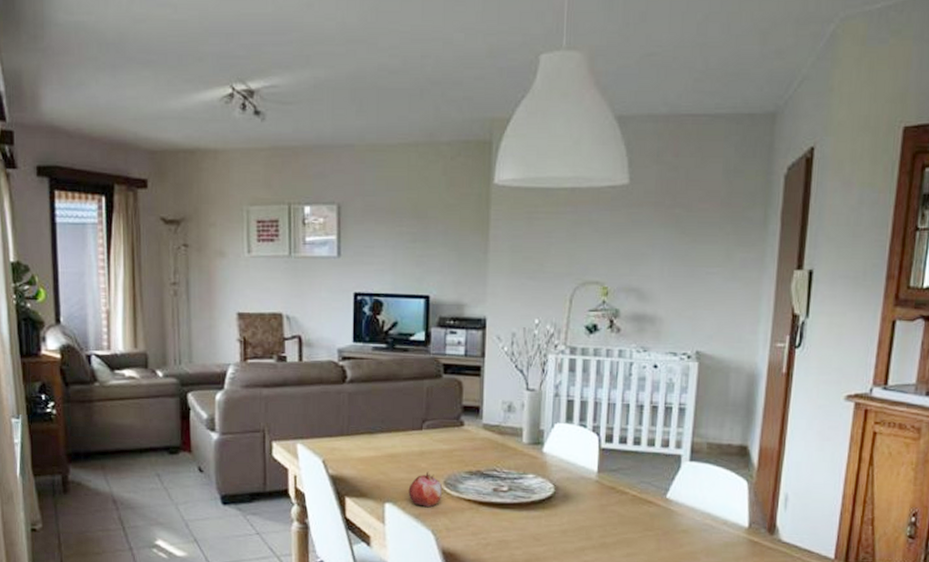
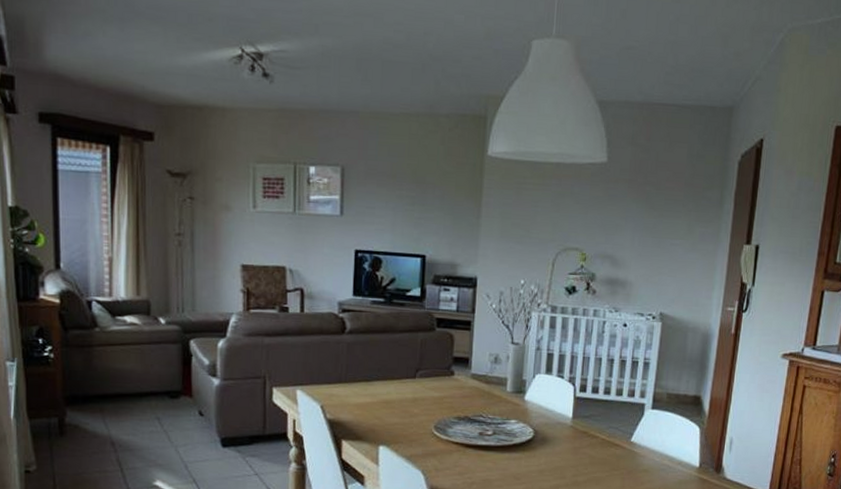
fruit: present [408,471,442,508] -> none [401,417,432,450]

